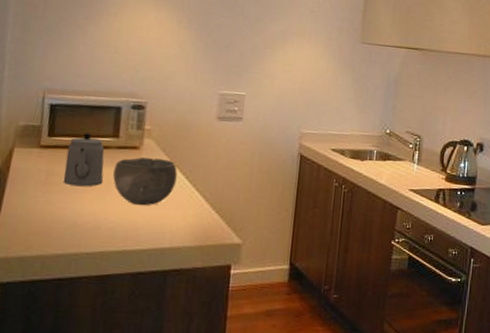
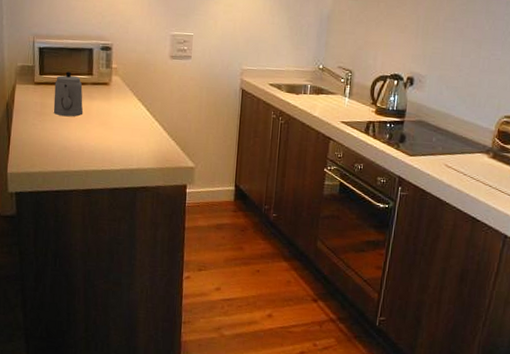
bowl: present [113,157,177,206] -> none [90,92,140,133]

